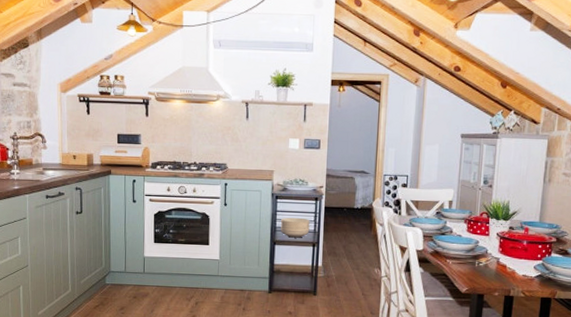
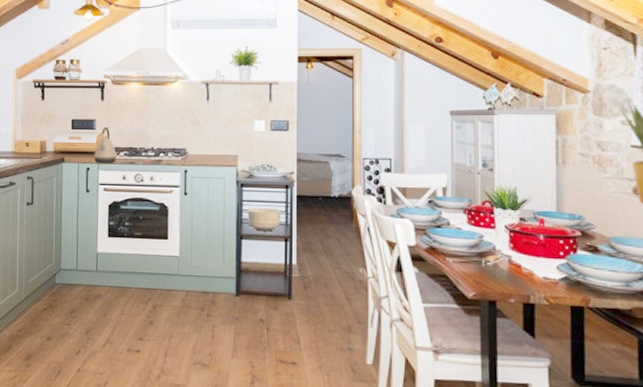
kettle: none [139,141,162,177] -> present [94,126,117,164]

